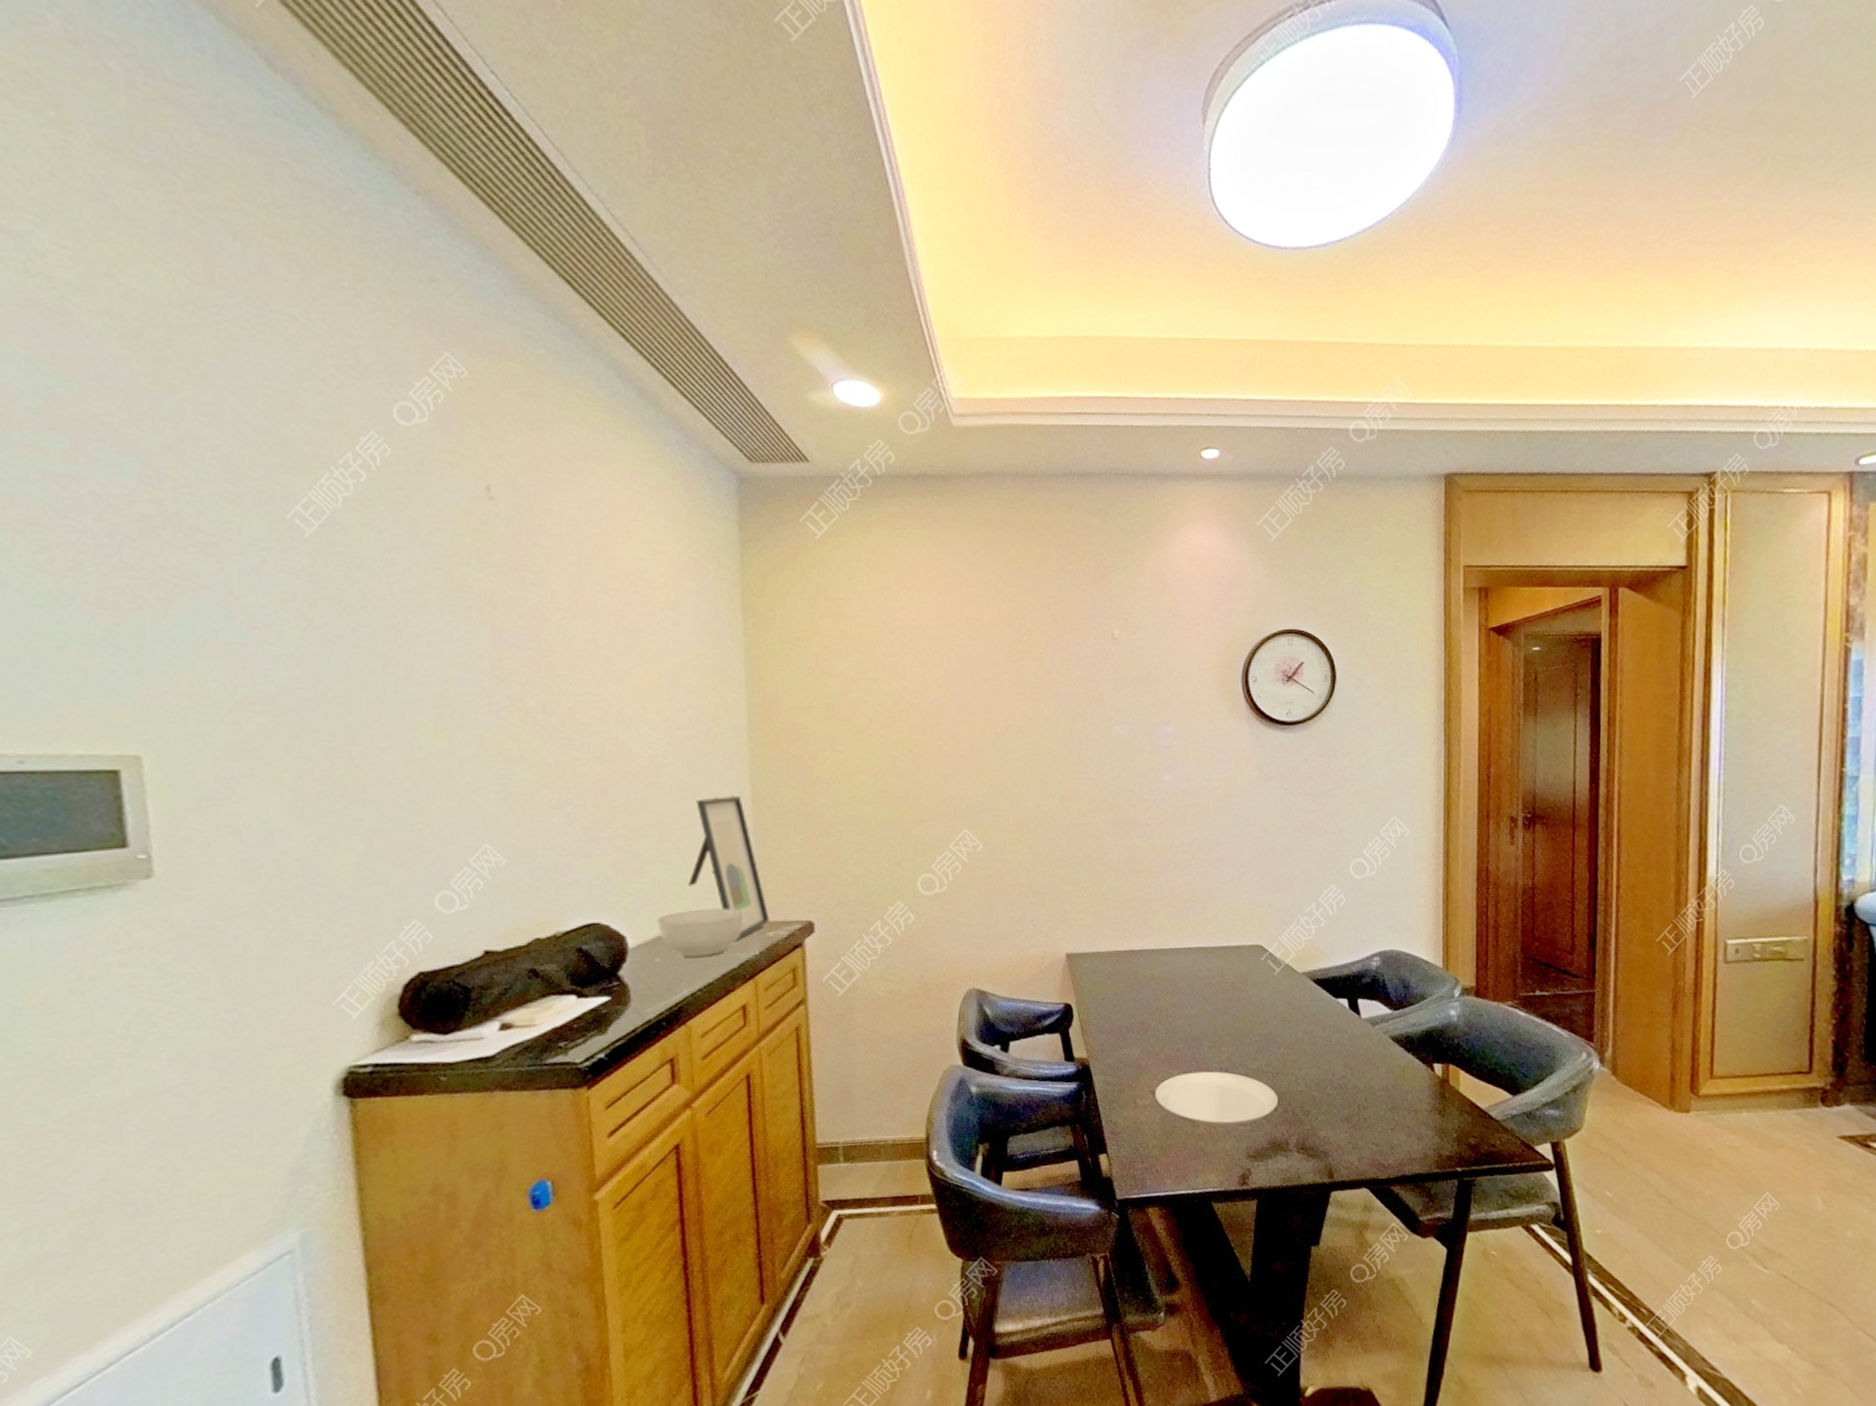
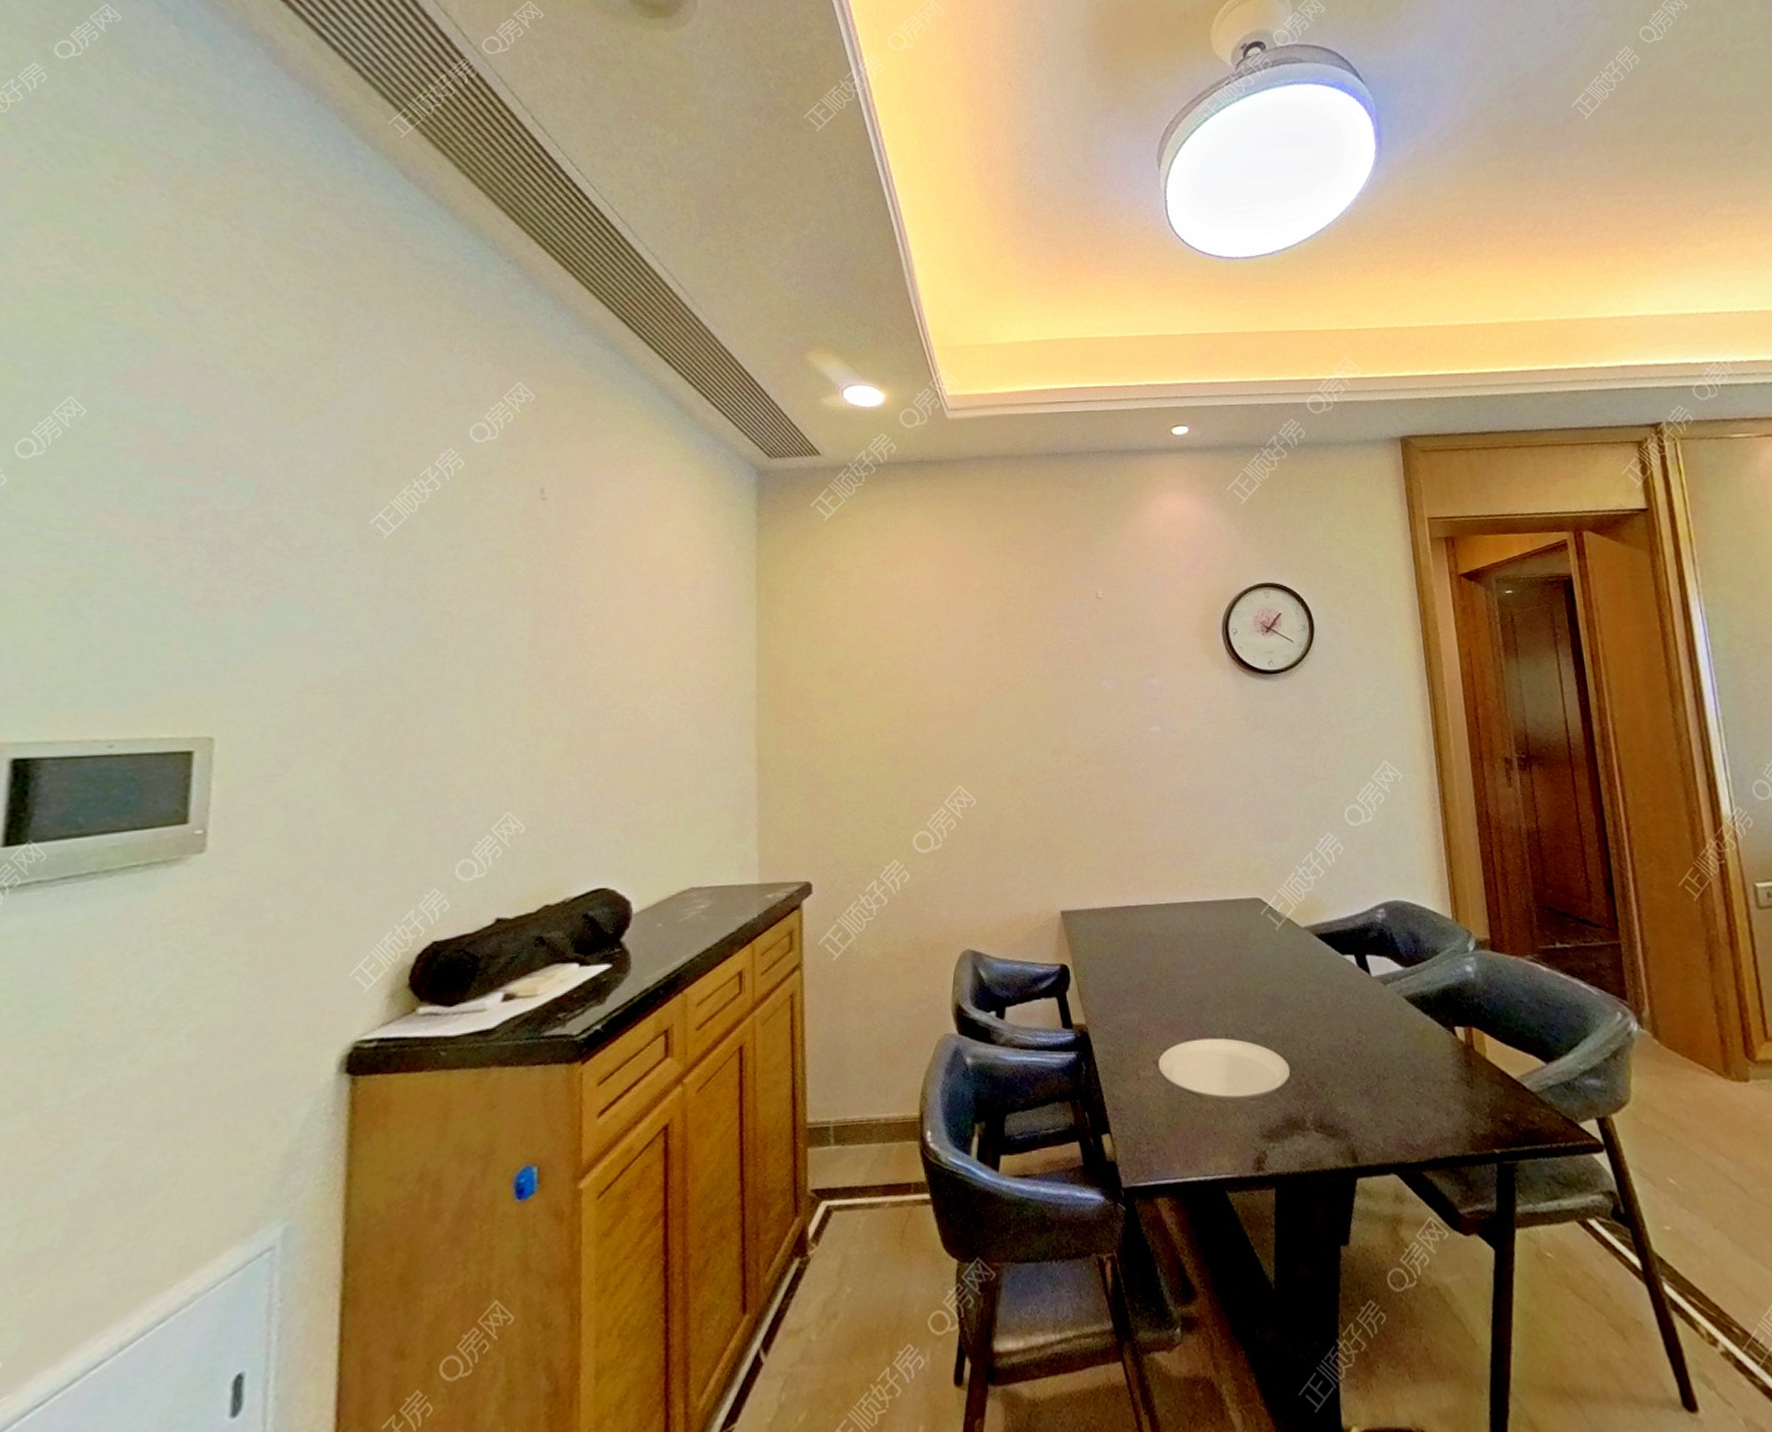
bowl: present [656,908,744,959] -> none [661,870,745,923]
picture frame: present [688,795,770,941] -> none [693,758,769,904]

